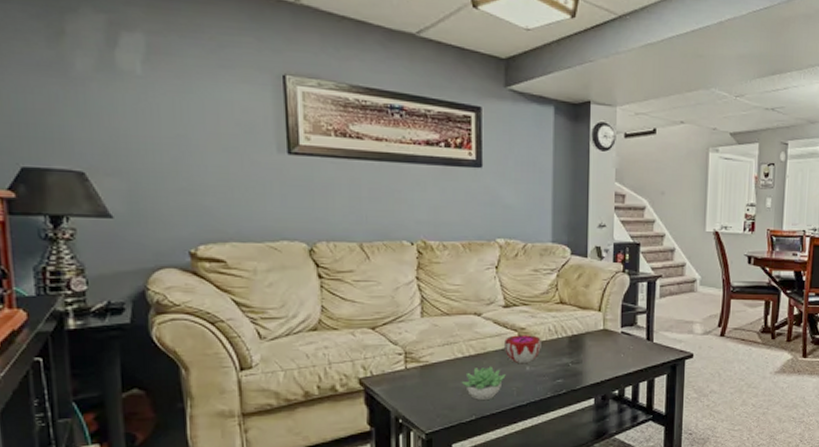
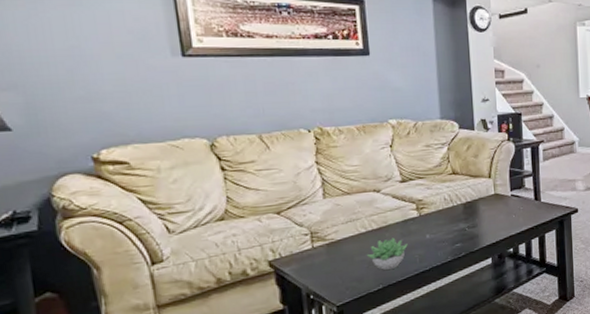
decorative bowl: present [504,335,541,363] -> none [404,205,439,233]

